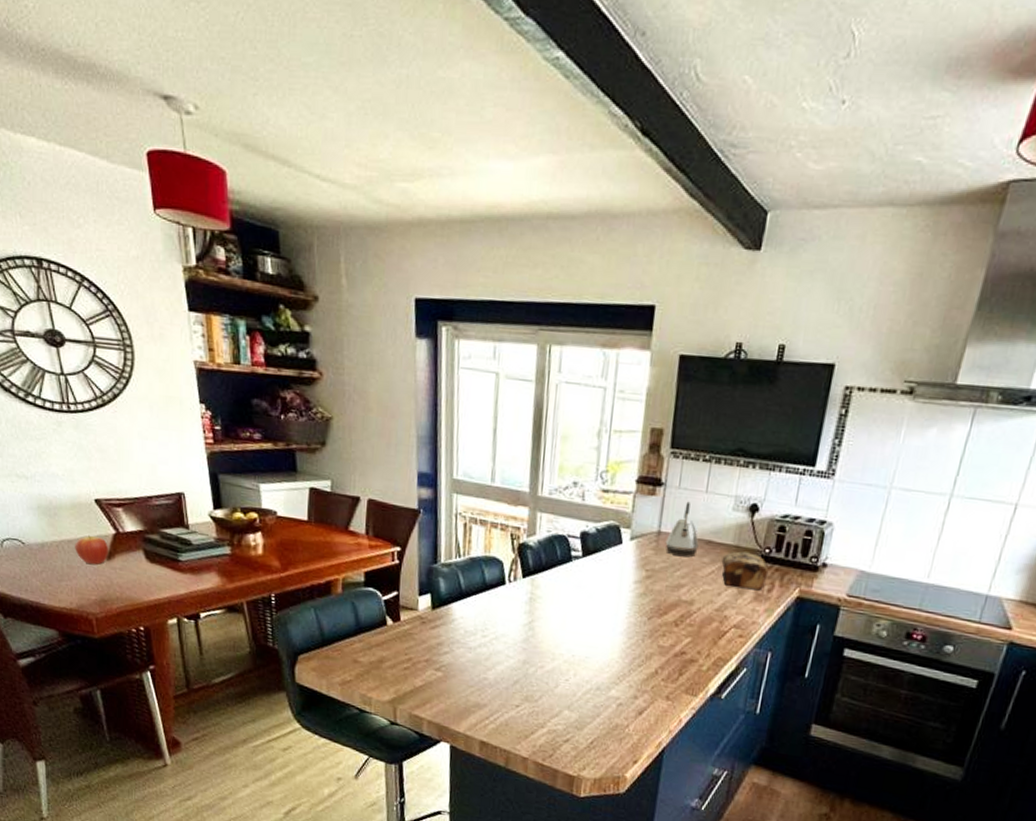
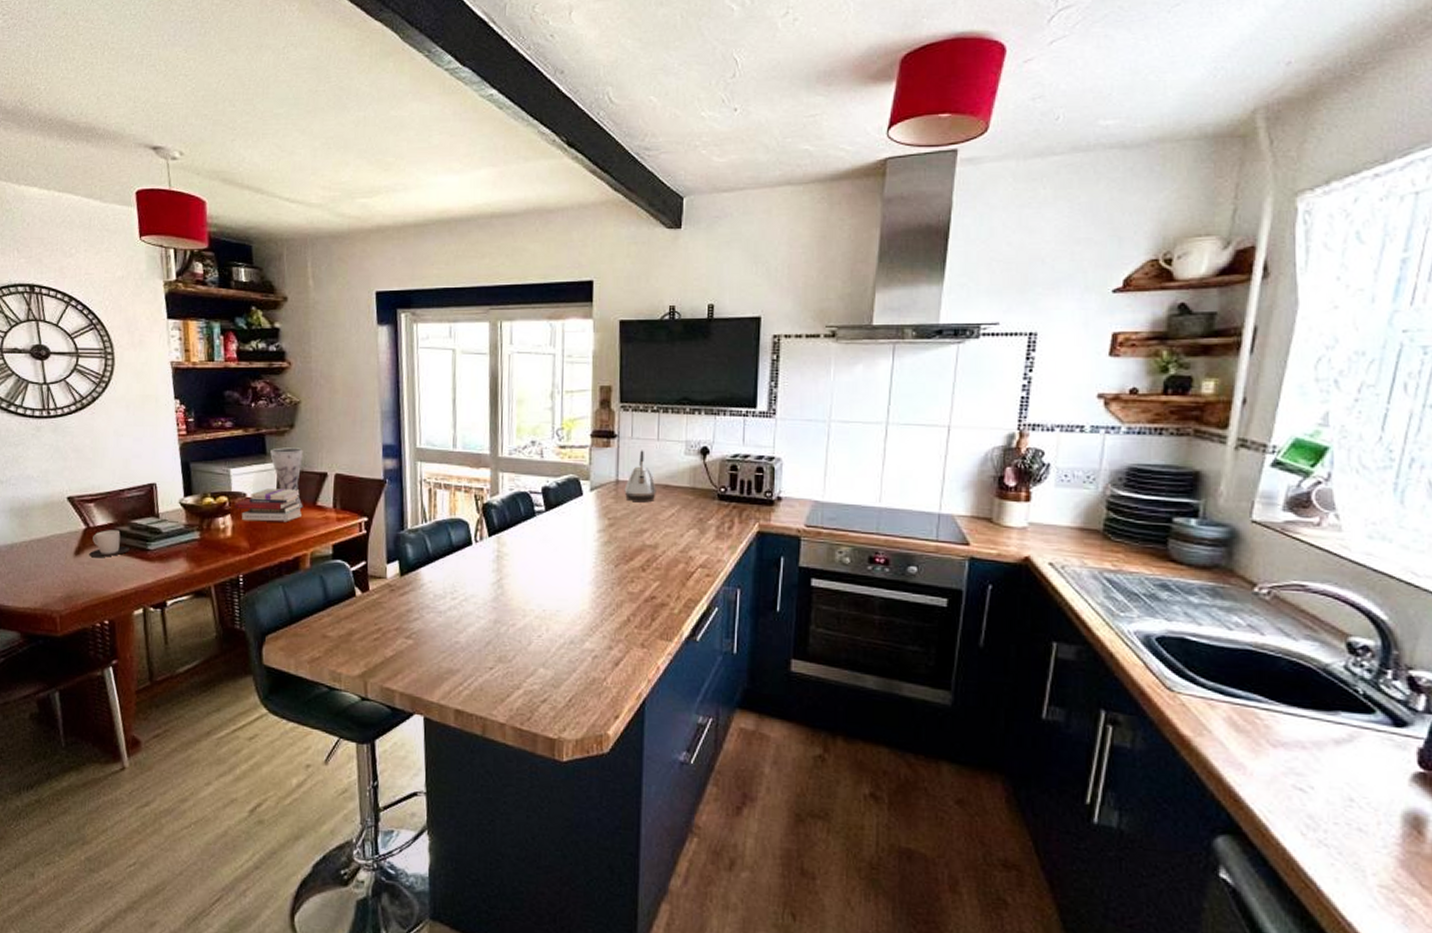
fruit: present [75,535,108,565] -> none [44,532,78,562]
cup: none [121,537,161,565] -> present [89,530,130,557]
books: none [265,508,335,545] -> present [235,488,303,523]
vase: none [301,466,335,531] -> present [270,447,303,508]
bread loaf: present [721,551,769,591] -> none [680,492,727,529]

